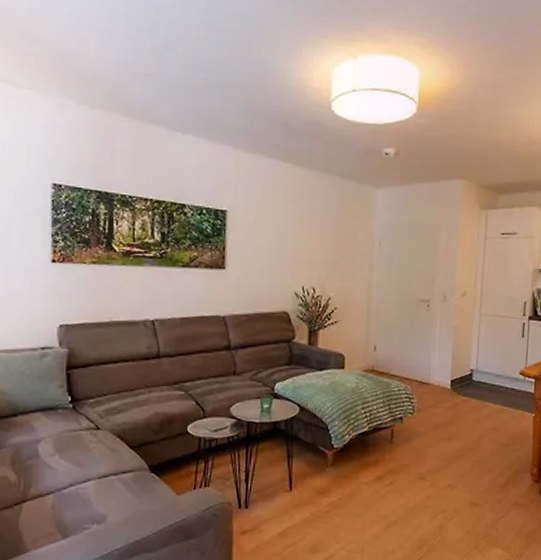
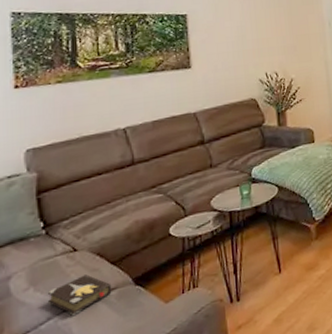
hardback book: none [70,453,129,487] -> present [47,274,112,316]

